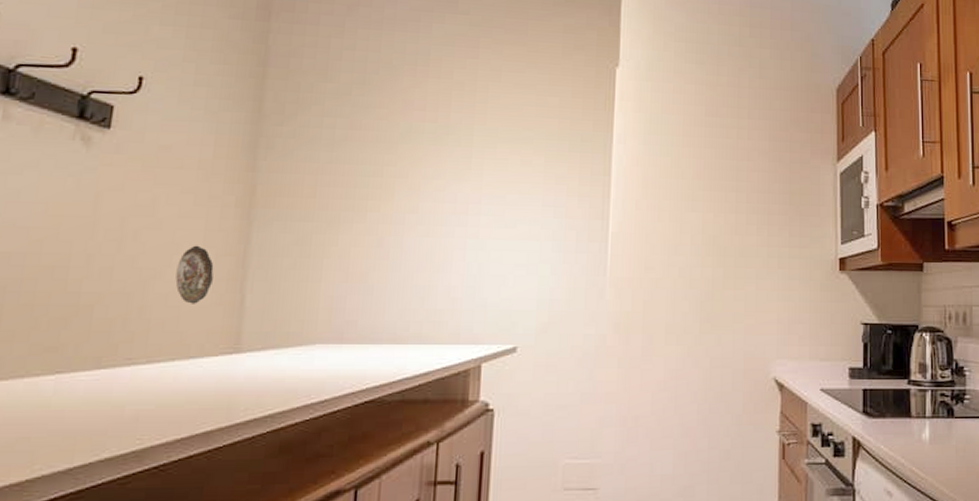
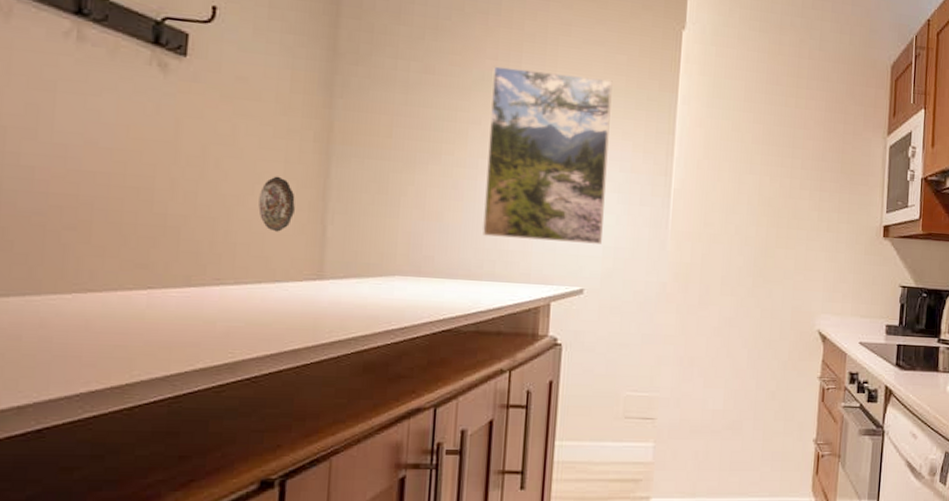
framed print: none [409,117,545,298] -> present [483,66,613,245]

